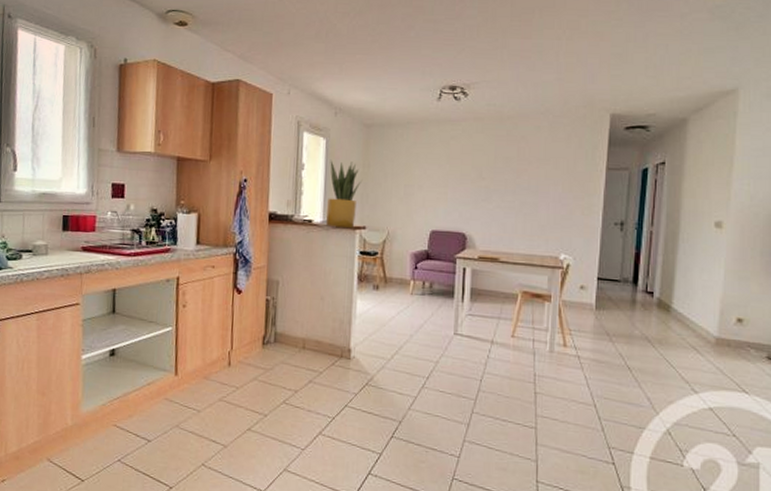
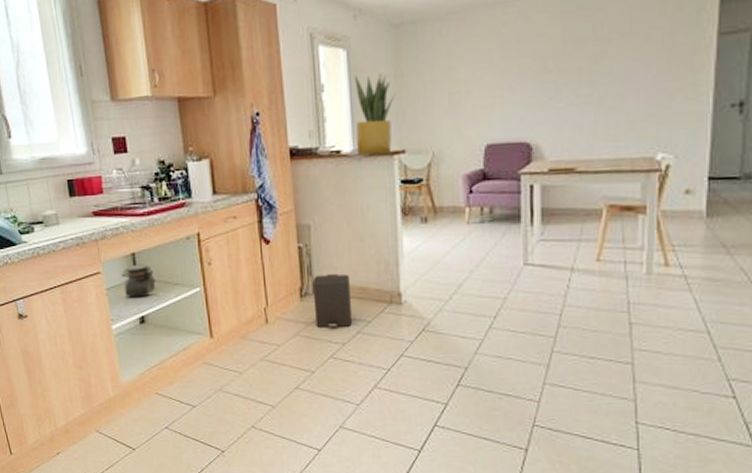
jar: none [99,299,131,331] -> present [121,264,156,297]
pedal bin: none [273,326,308,376] -> present [312,273,353,327]

